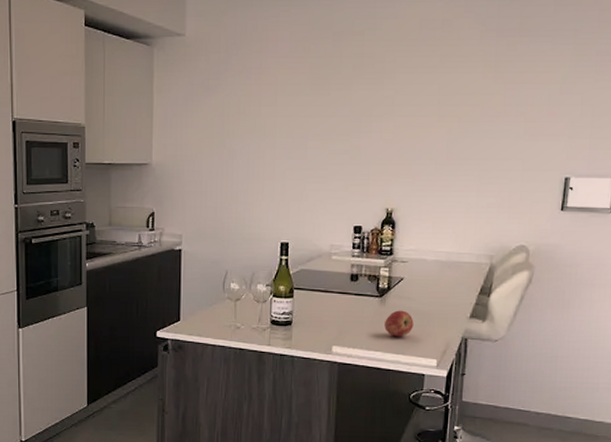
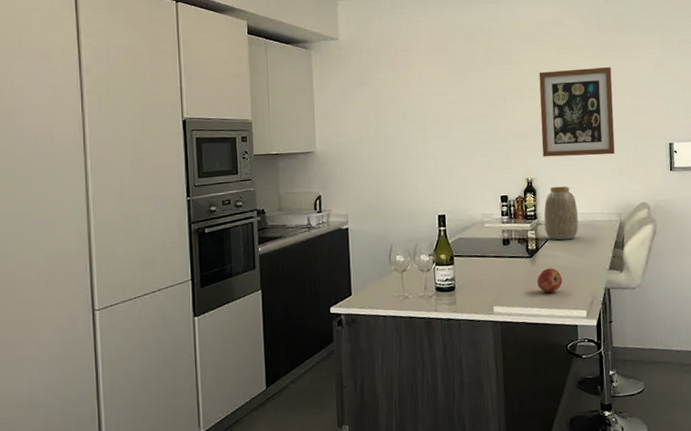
vase: none [400,220,442,281] -> present [543,186,579,241]
wall art: none [408,80,506,187] -> present [538,66,615,157]

